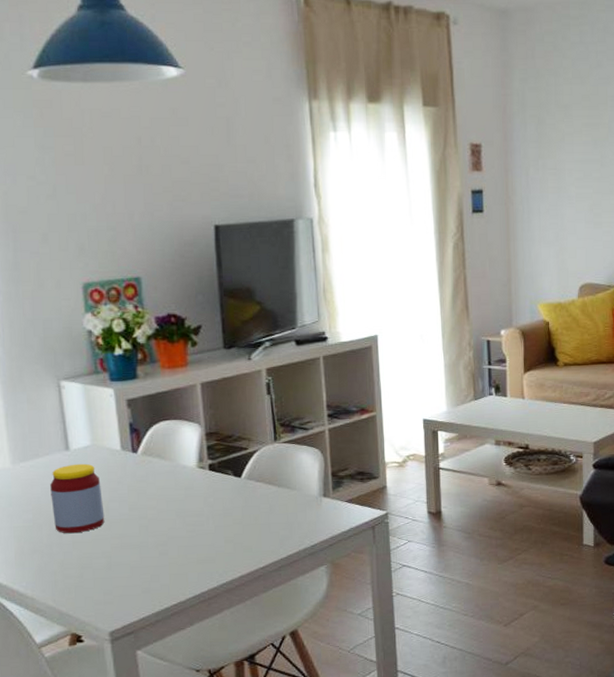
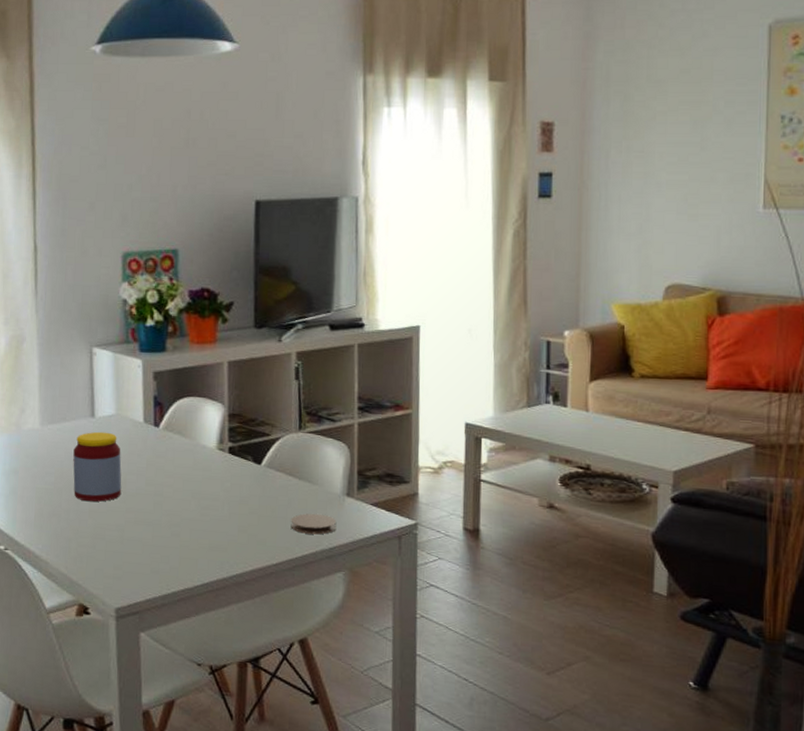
coaster: none [274,516,316,536] -> present [291,513,337,535]

